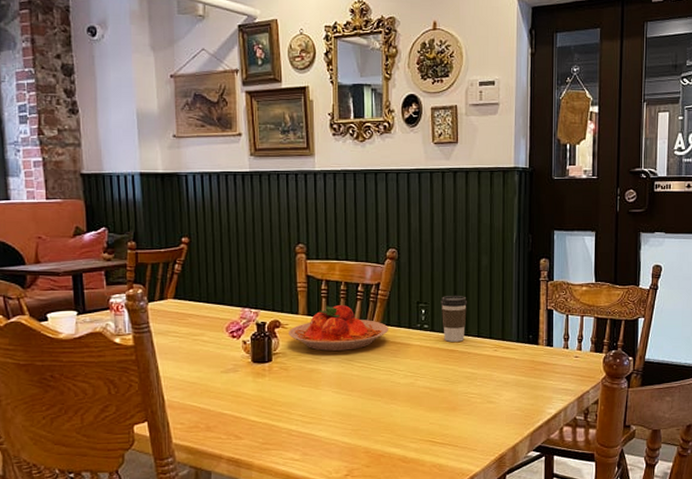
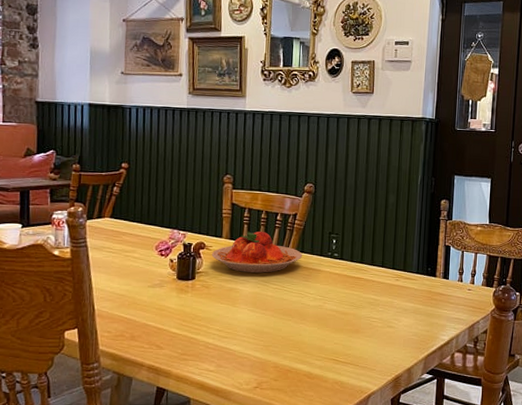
coffee cup: present [440,296,467,342] -> none [350,228,374,270]

